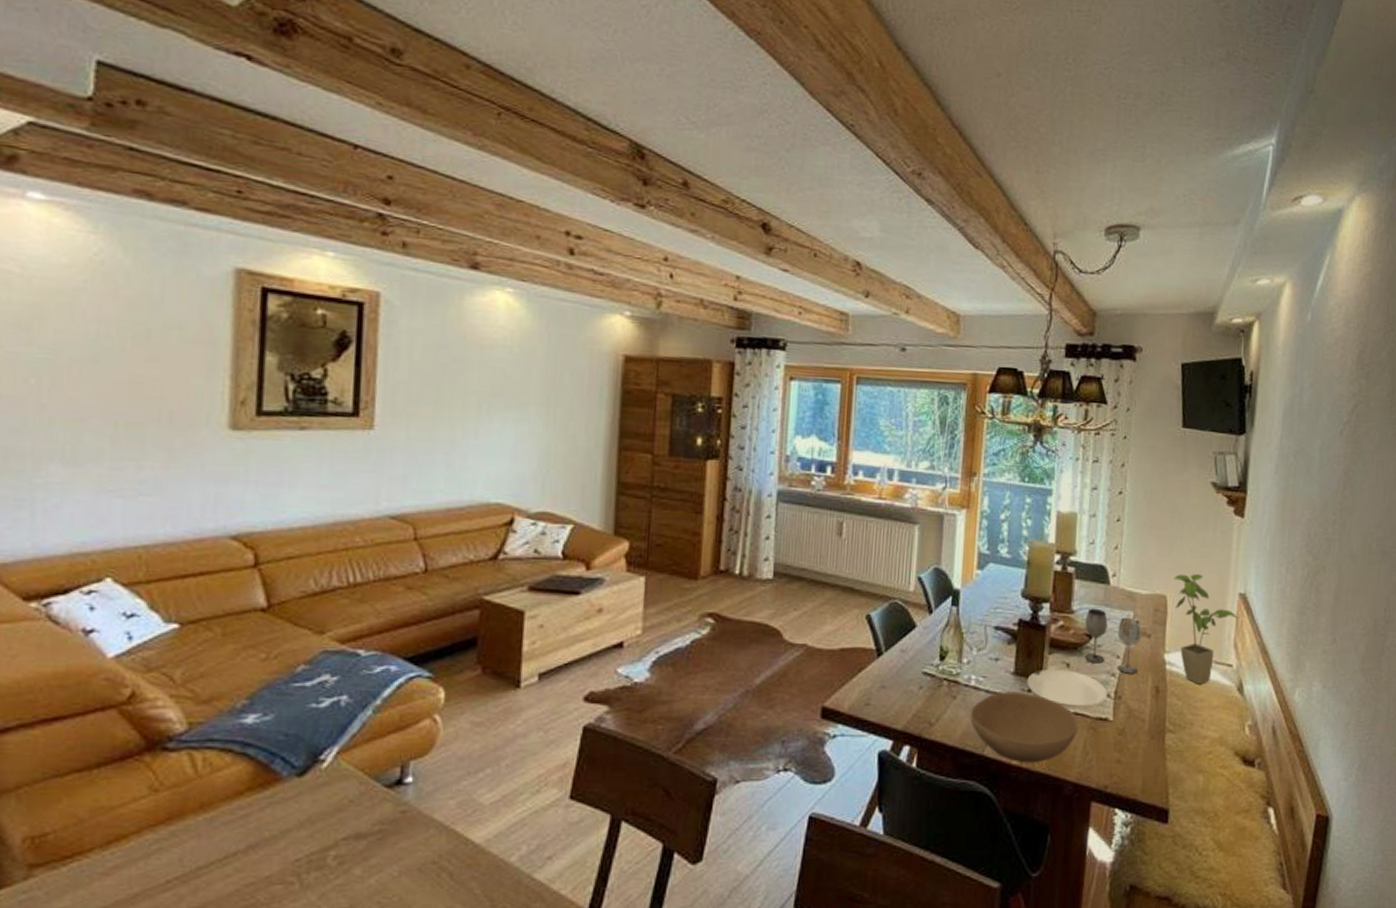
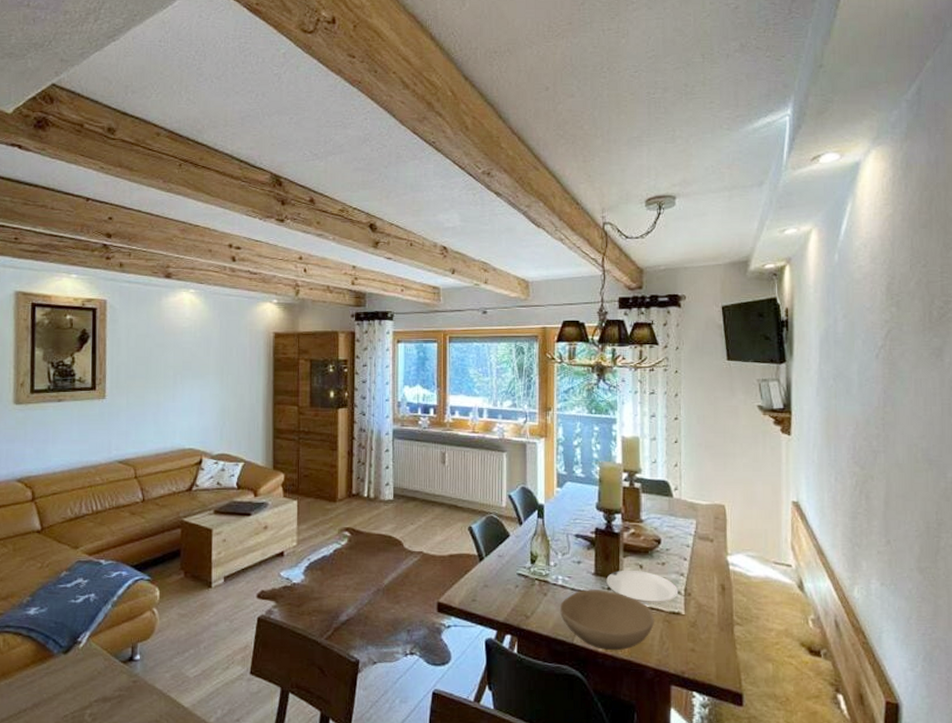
wineglass: present [1085,608,1142,674] -> none [653,517,705,574]
house plant: present [1173,574,1239,684] -> none [730,486,793,583]

